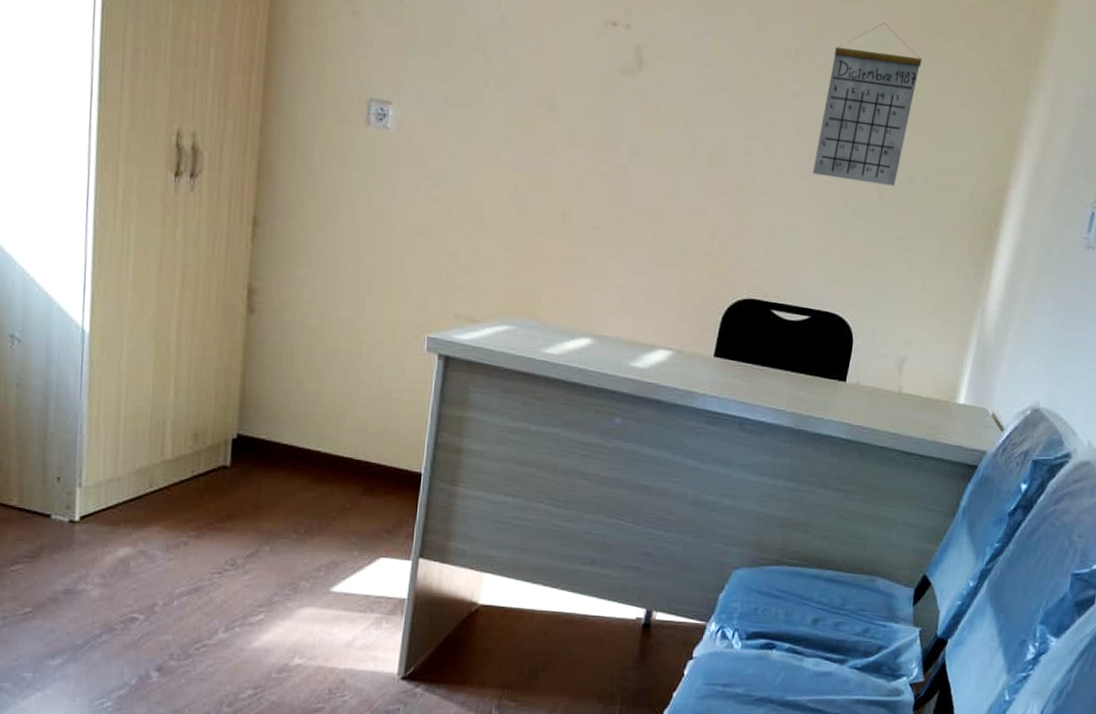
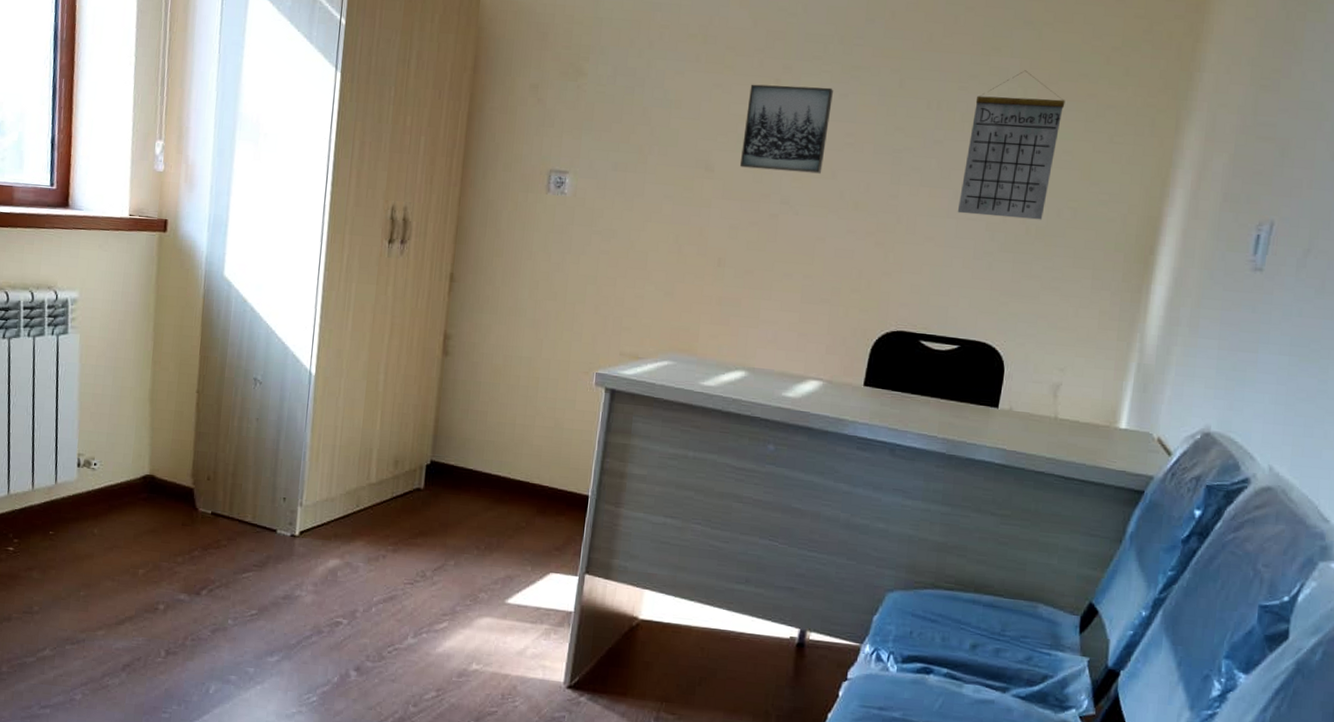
wall art: none [585,13,688,123] -> present [739,84,833,174]

